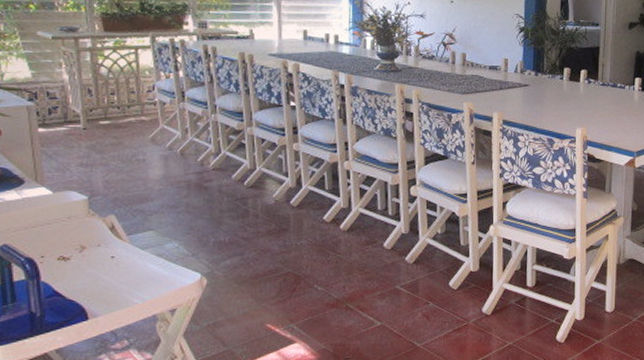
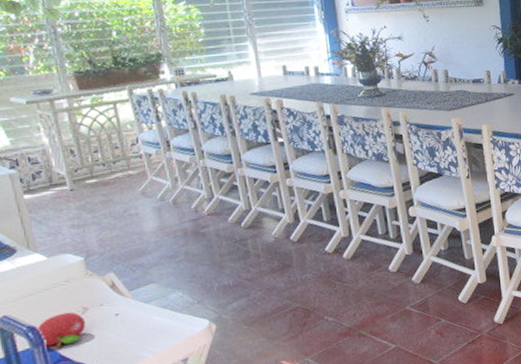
fruit: none [32,249,81,283] -> present [35,312,85,348]

